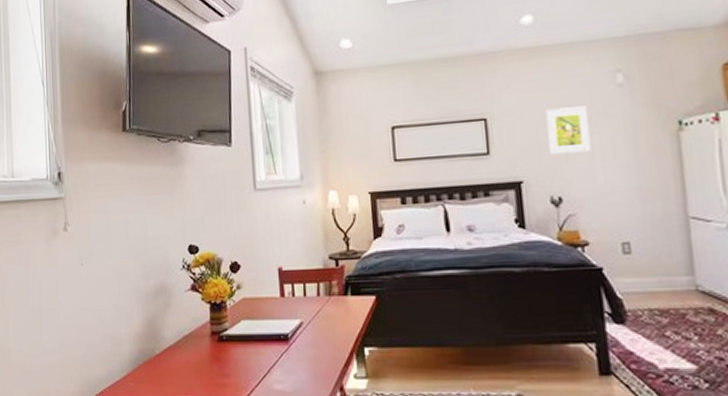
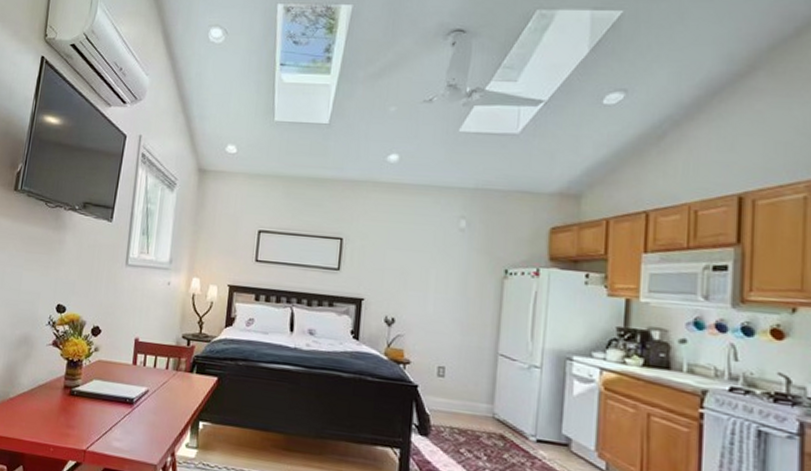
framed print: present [546,106,591,154] -> none [392,240,430,284]

